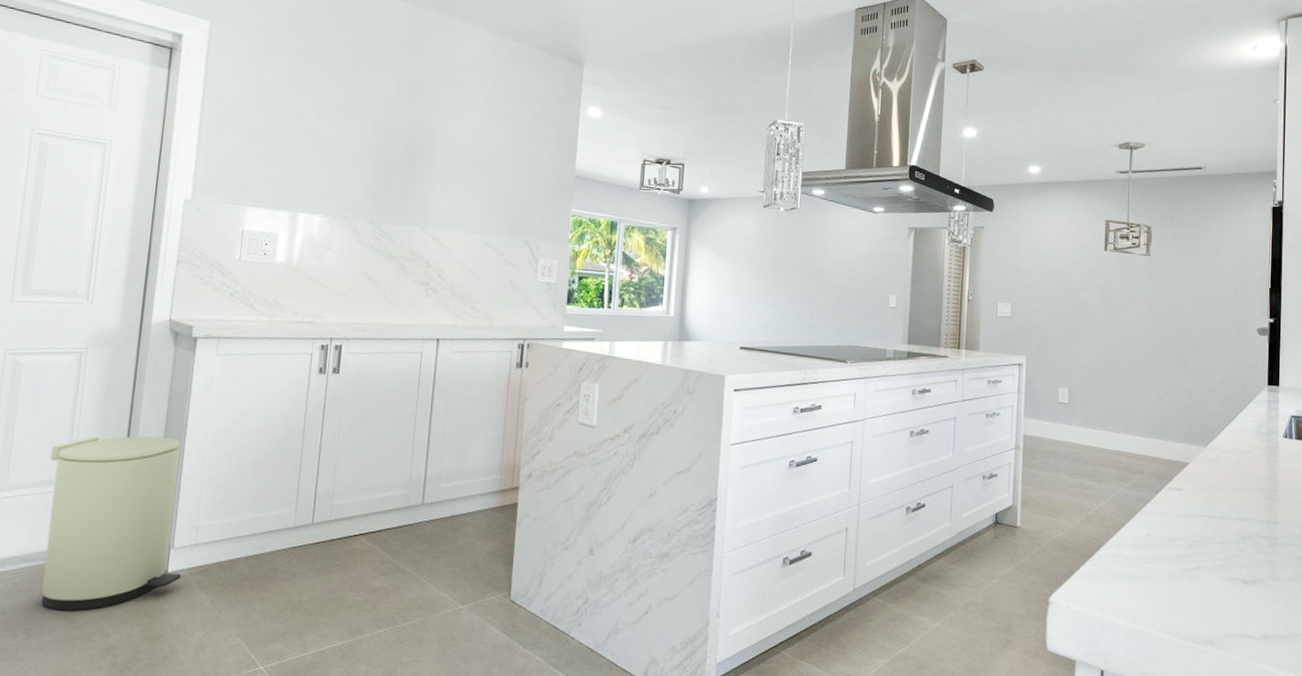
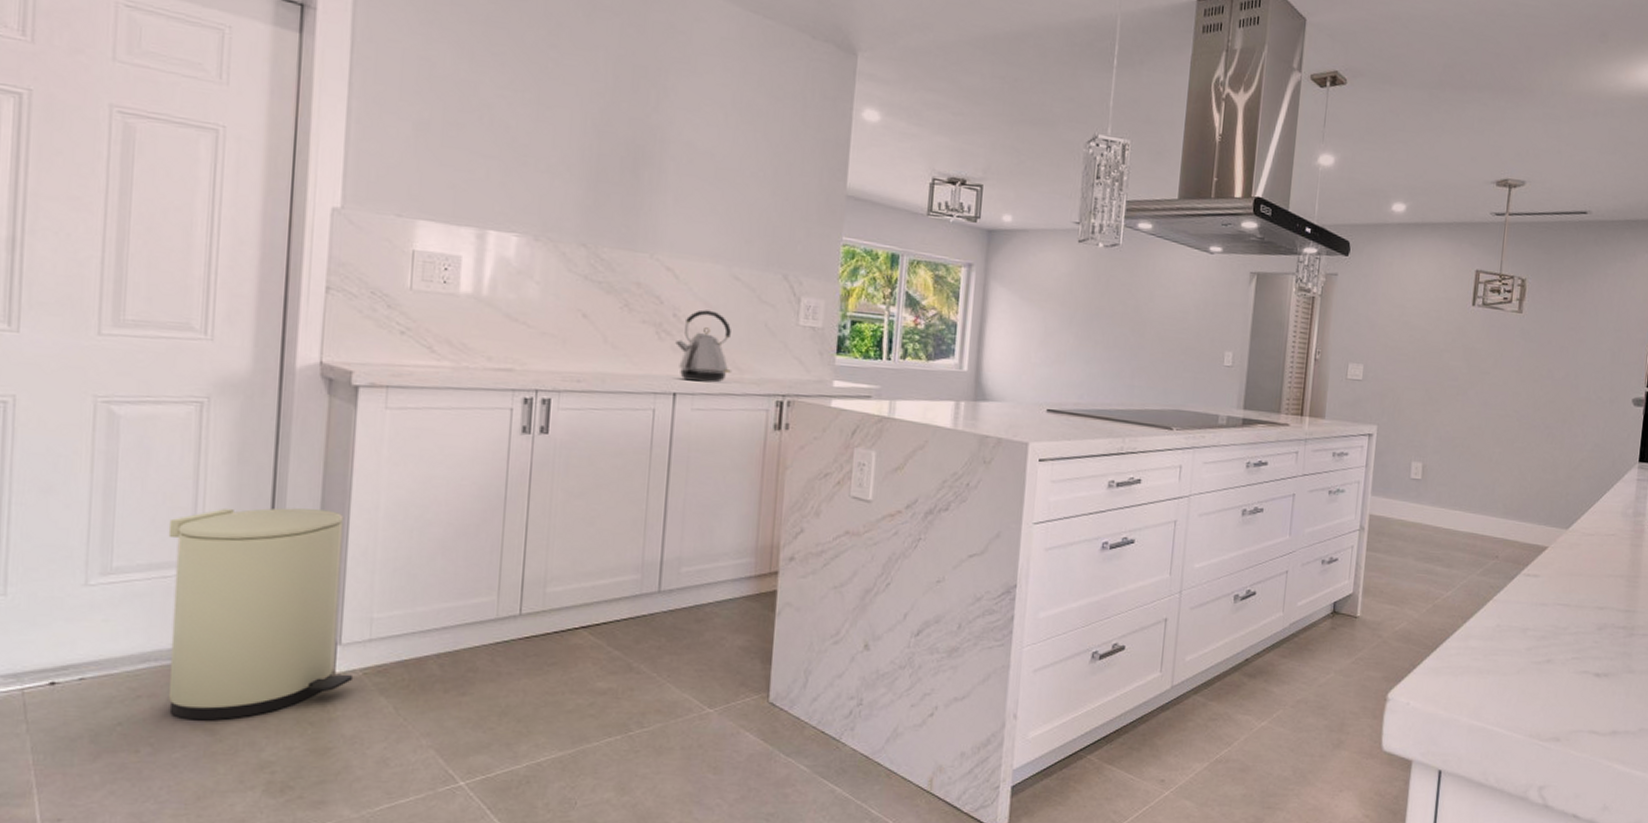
kettle: none [439,271,484,330] -> present [675,309,733,383]

